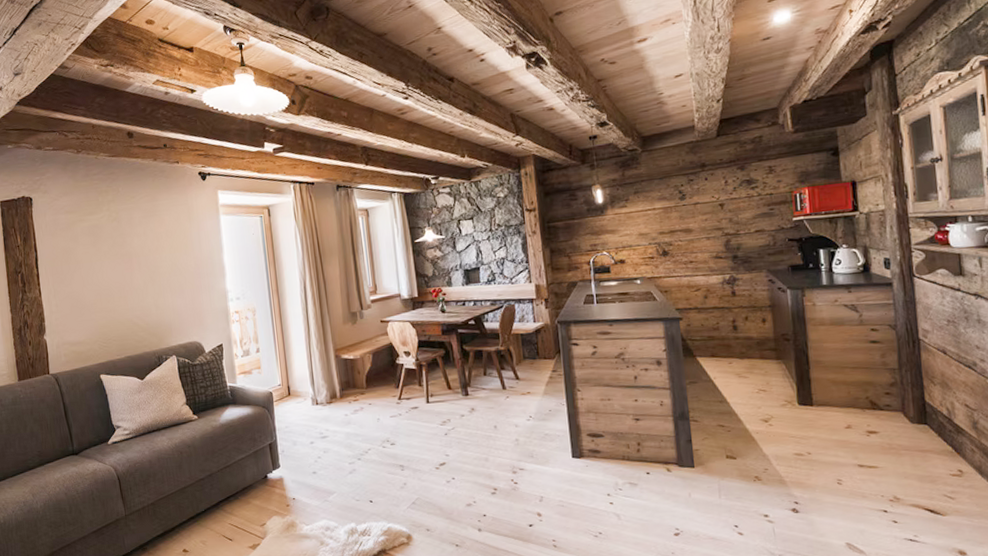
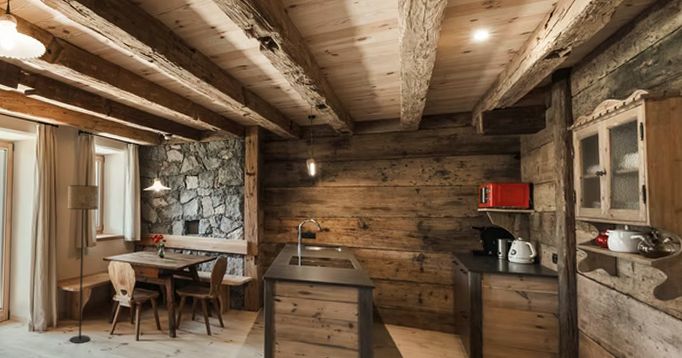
floor lamp: none [333,242,378,413] -> present [67,185,99,343]

